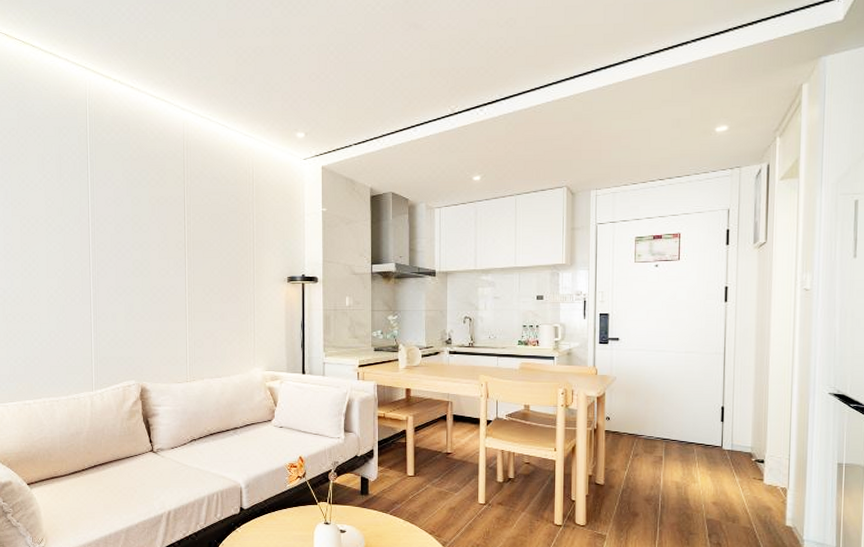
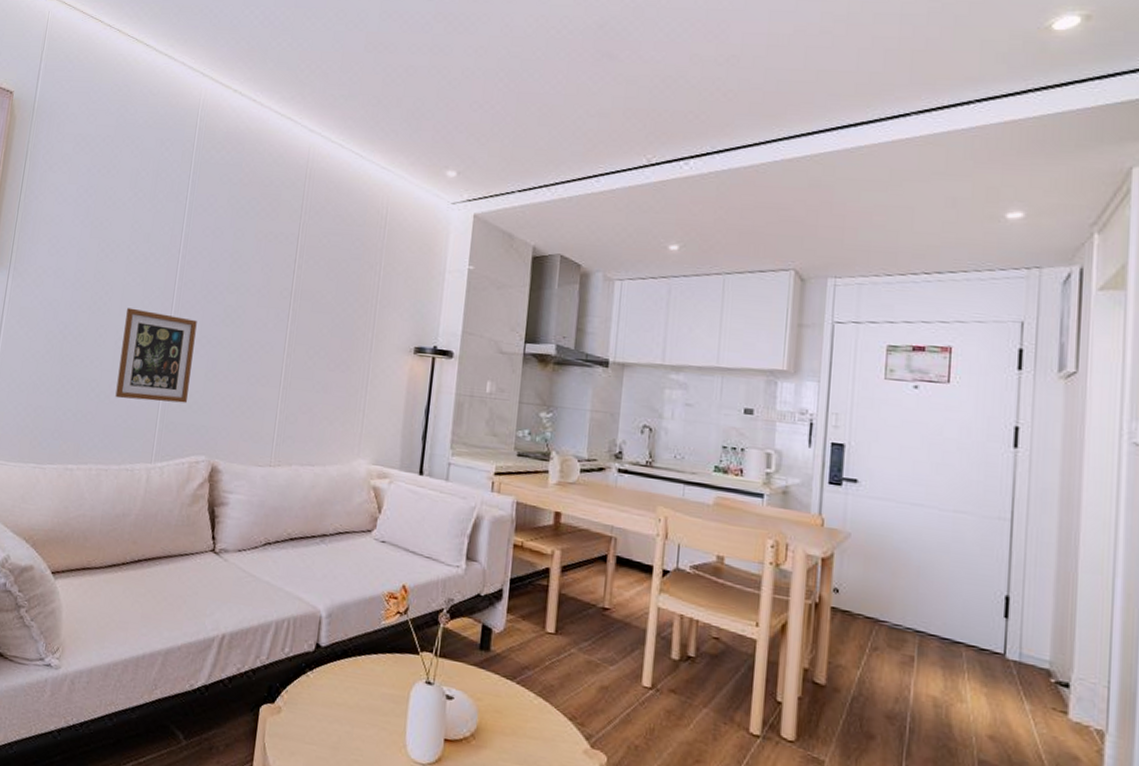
picture frame: none [53,270,114,344] -> present [115,307,197,404]

